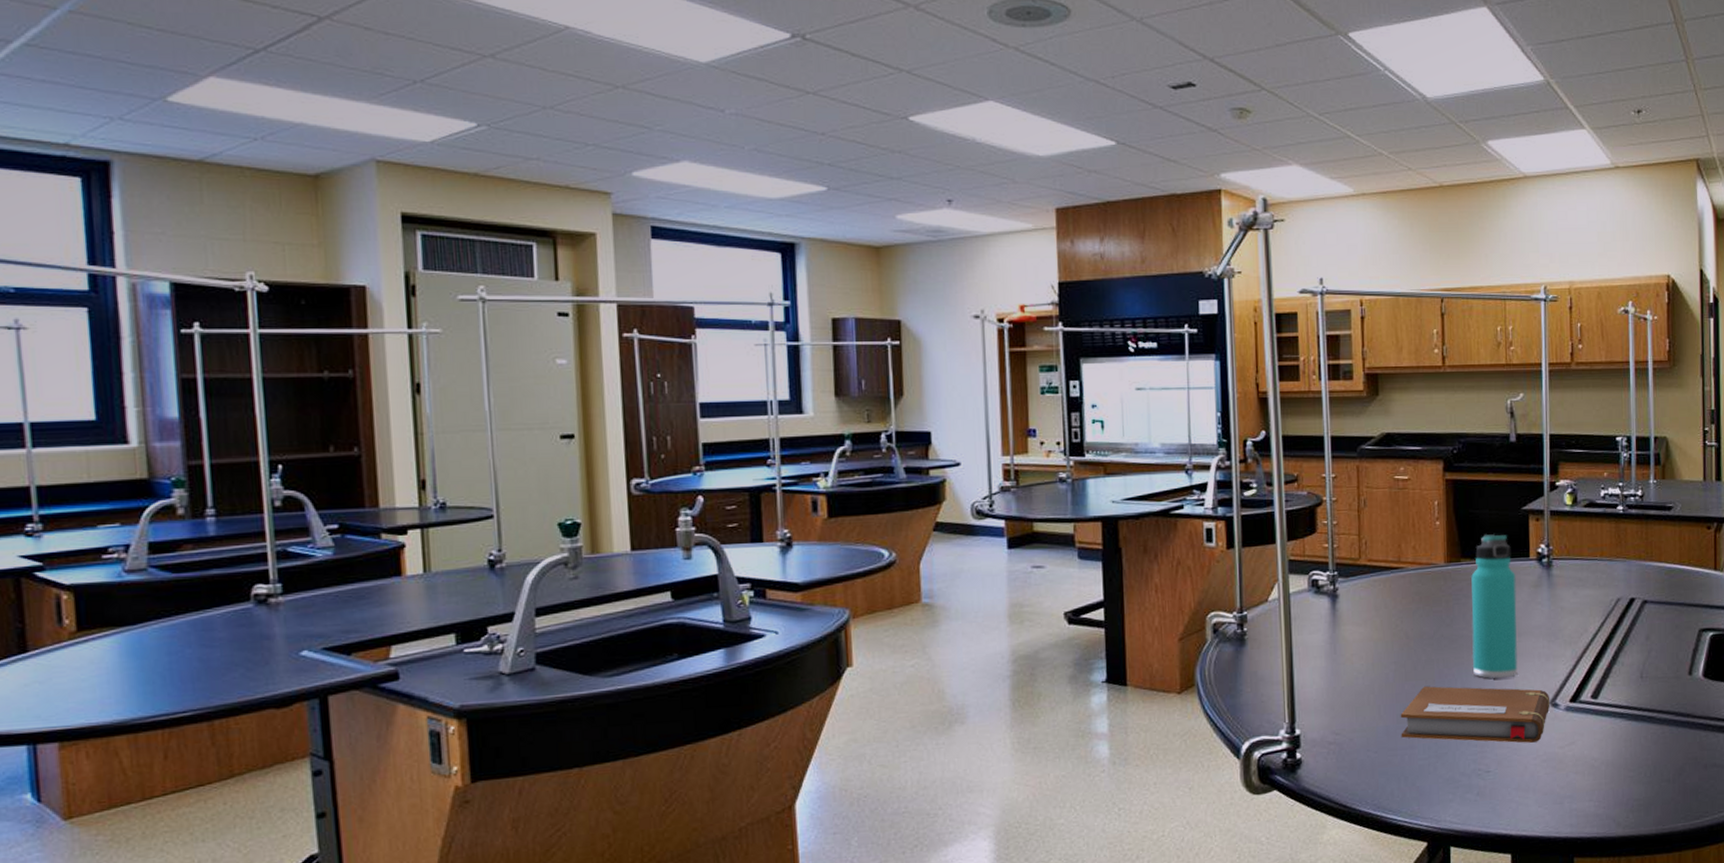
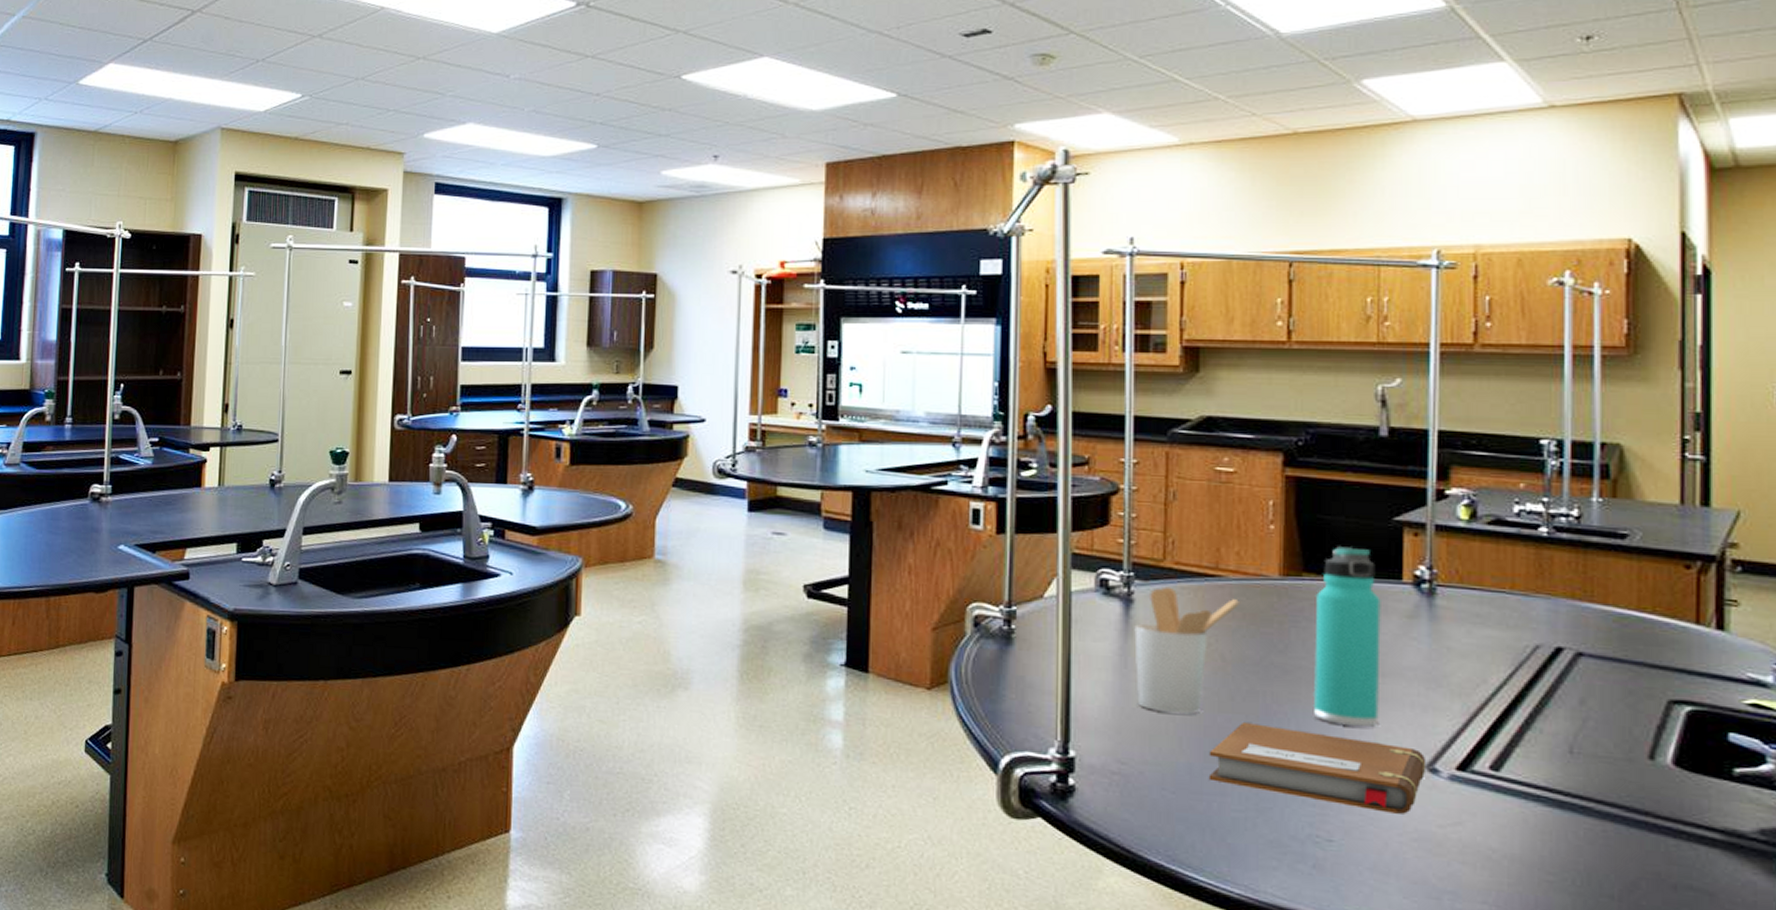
utensil holder: none [1340,581,1418,687] -> present [1134,586,1241,715]

